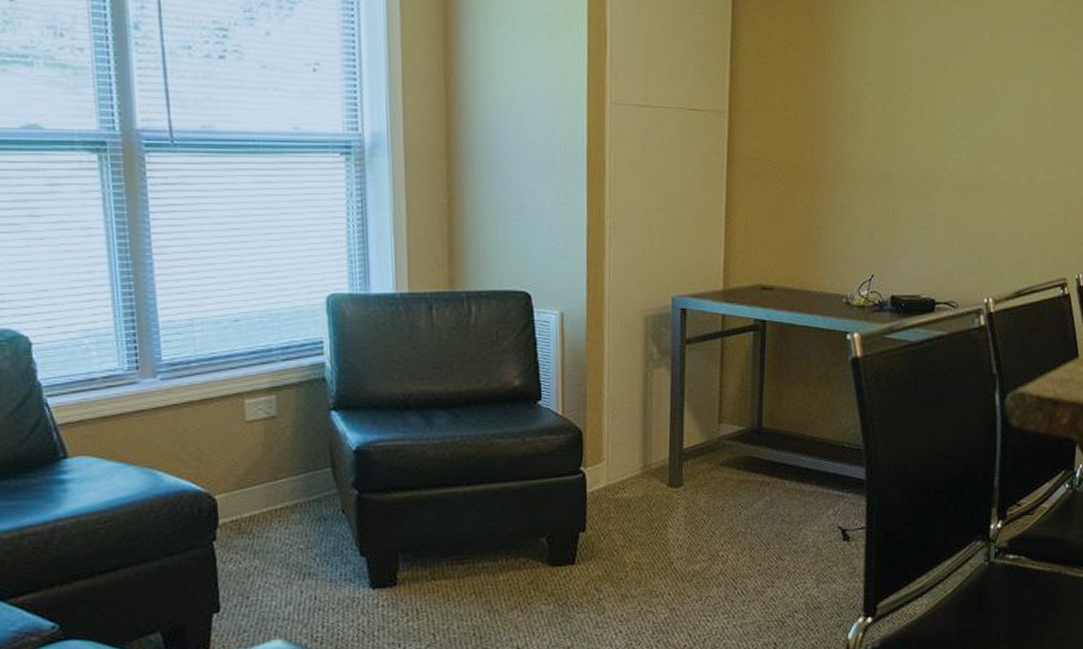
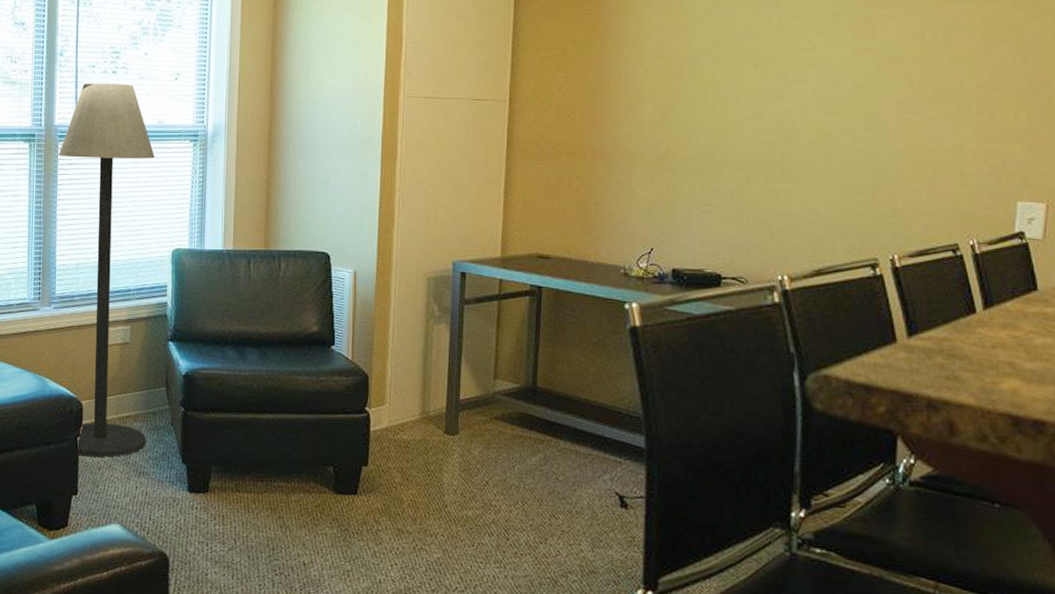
floor lamp: none [146,72,310,564] -> present [58,84,155,458]

